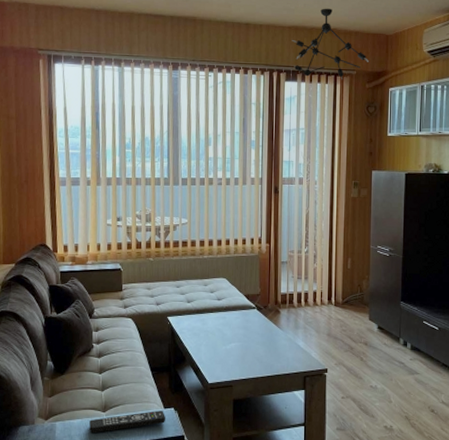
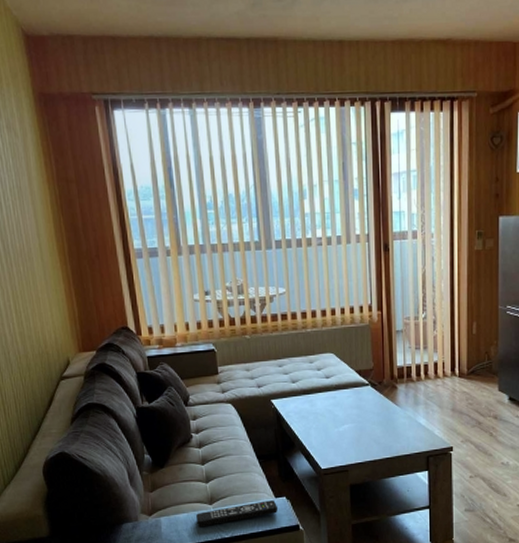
ceiling light fixture: present [292,8,370,80] -> none [396,12,493,106]

